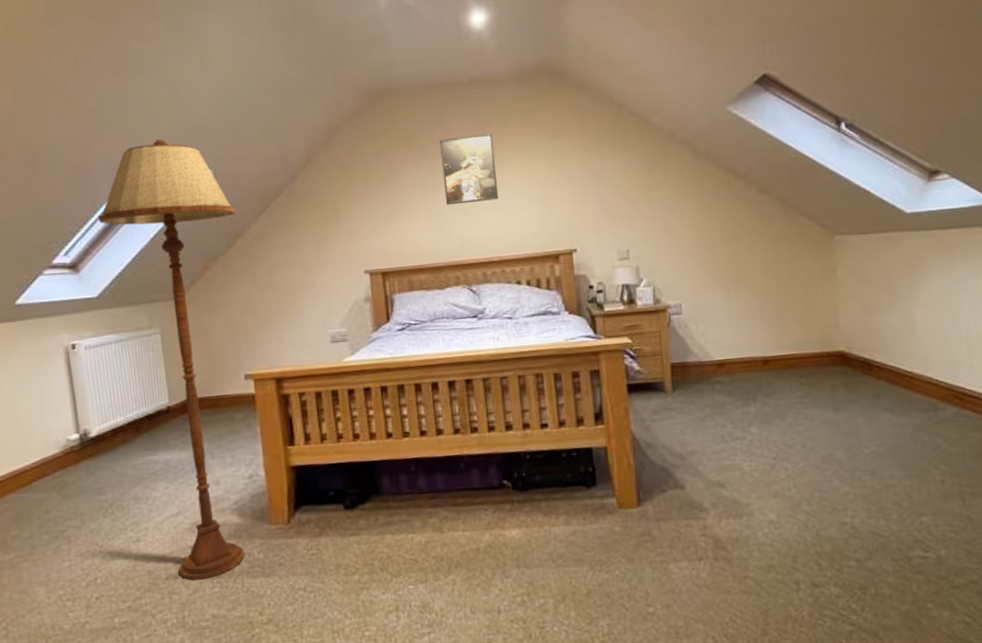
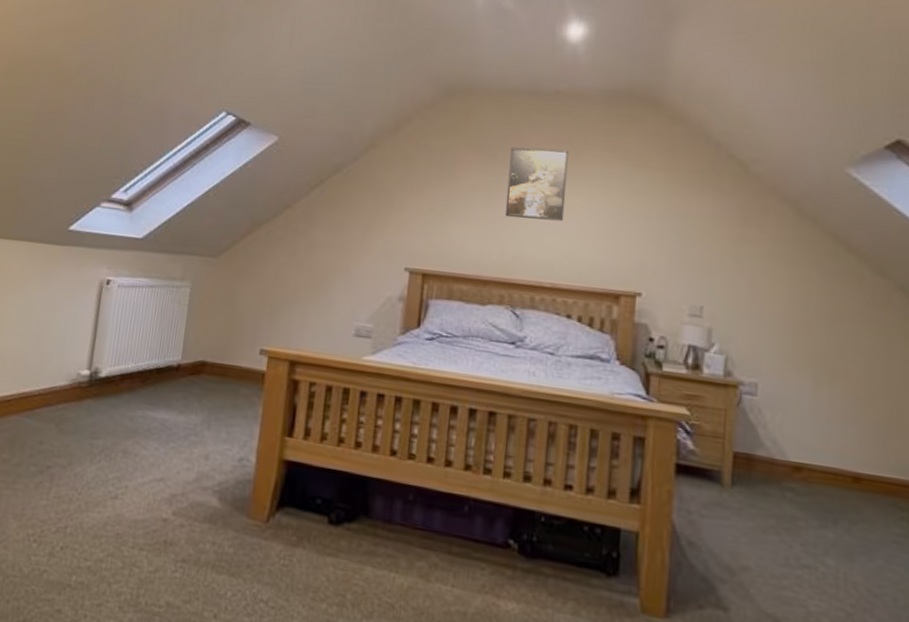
floor lamp: present [97,139,245,580] -> none [146,98,291,560]

